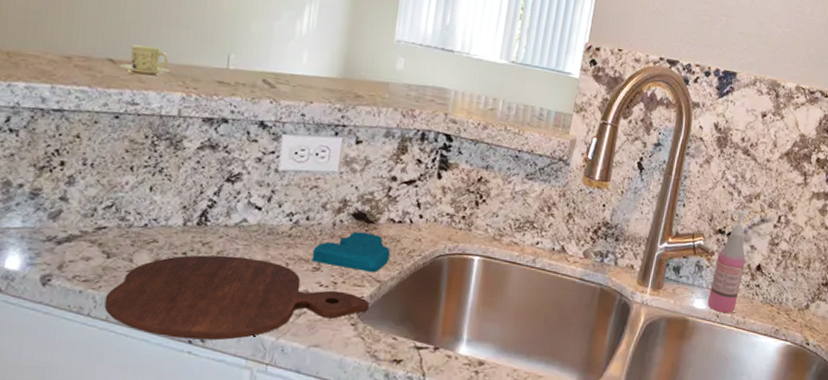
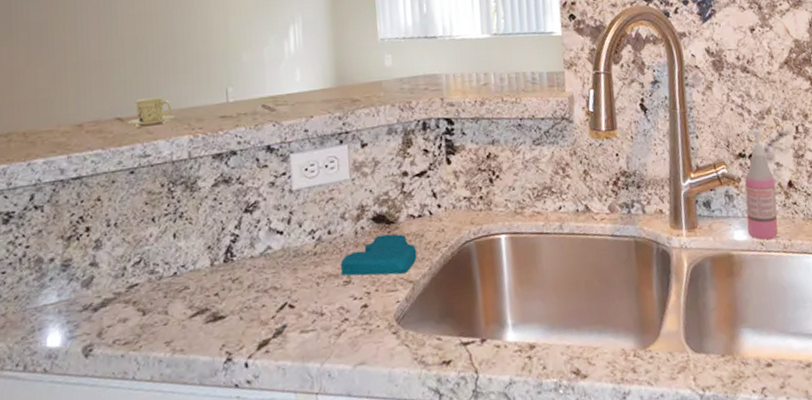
cutting board: present [104,255,370,341] -> none [147,284,407,386]

